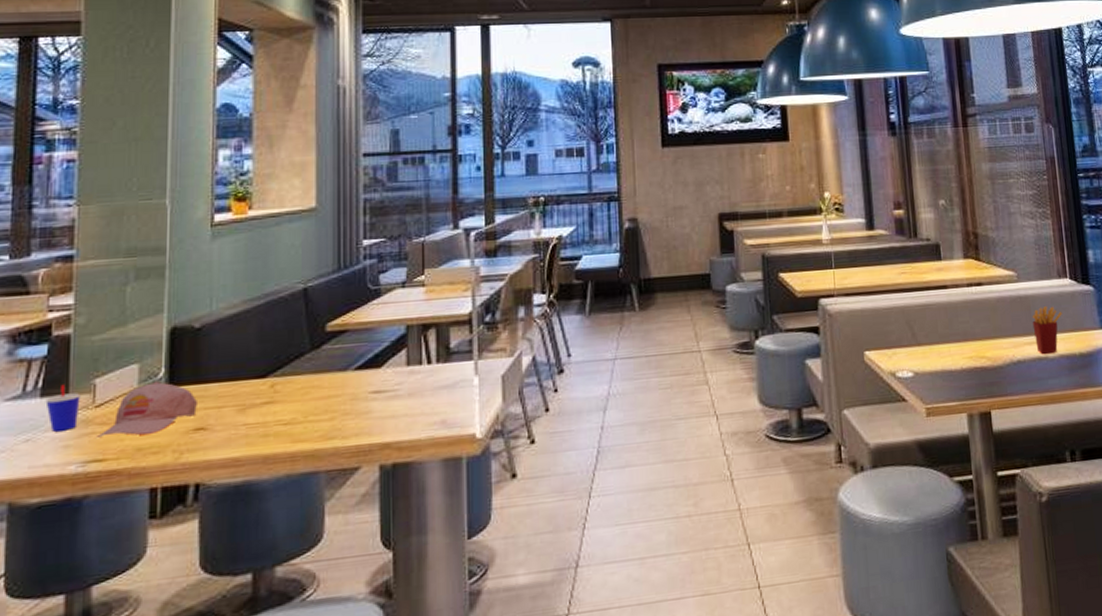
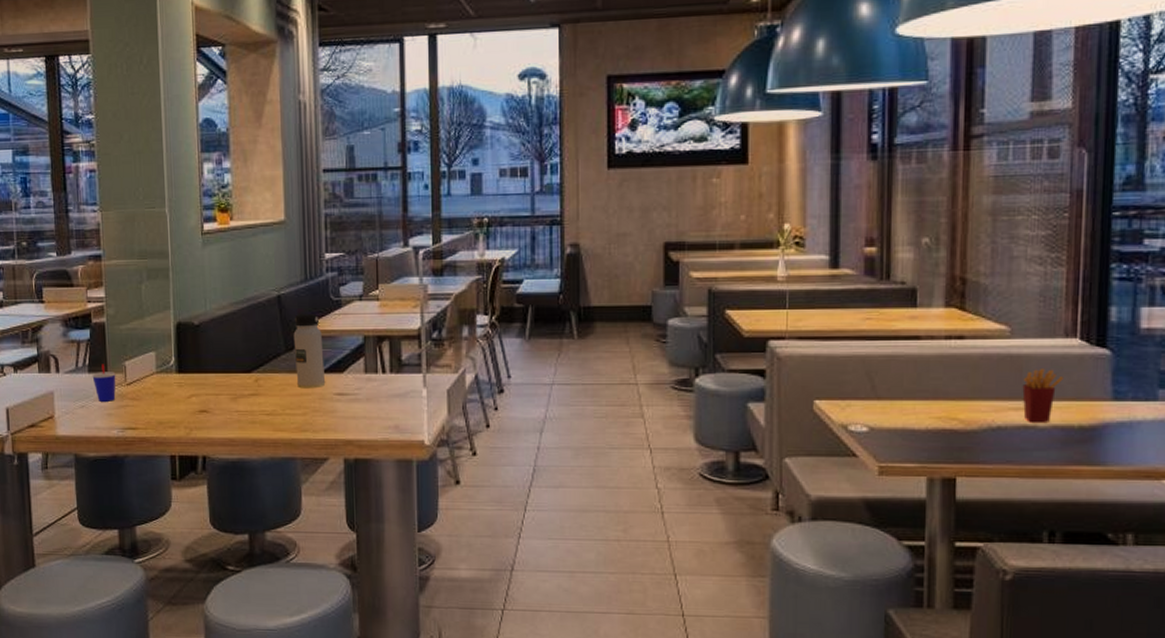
baseball cap: present [95,380,199,439] -> none [129,367,201,411]
water bottle: none [321,305,360,390] -> present [293,314,326,389]

